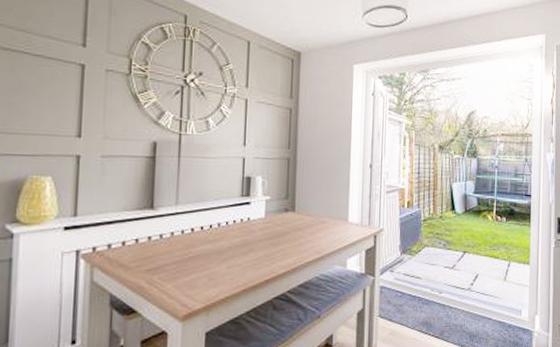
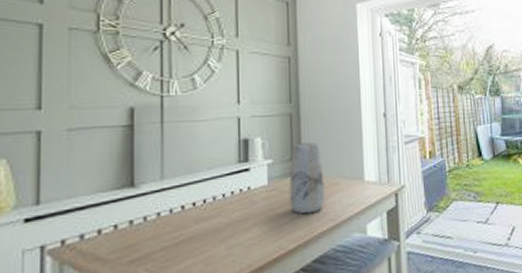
vase: none [282,184,314,245] -> present [289,142,325,214]

